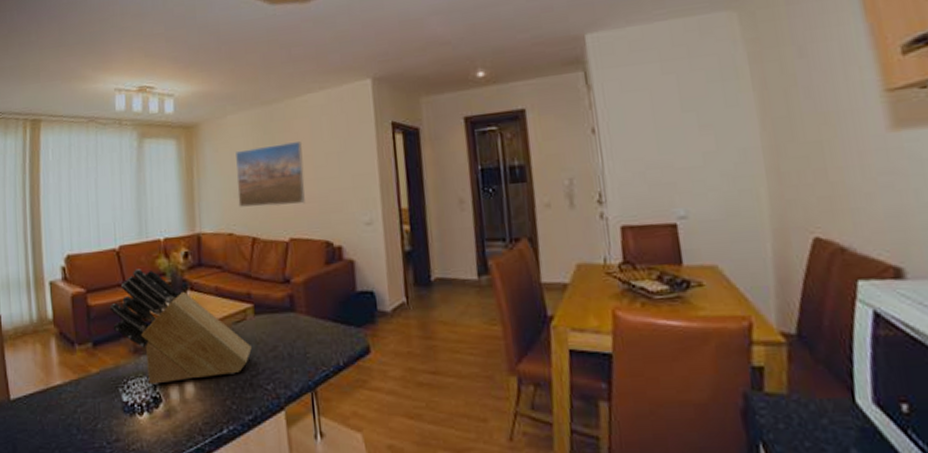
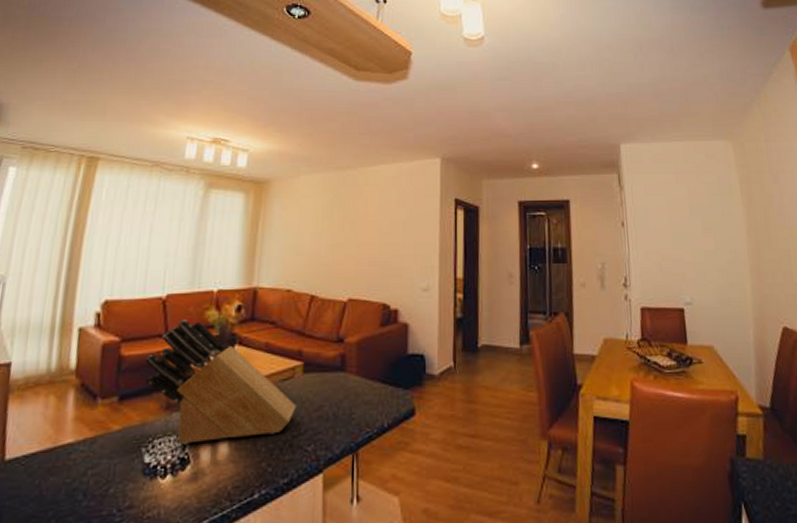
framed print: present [236,142,305,207] -> none [301,208,370,267]

